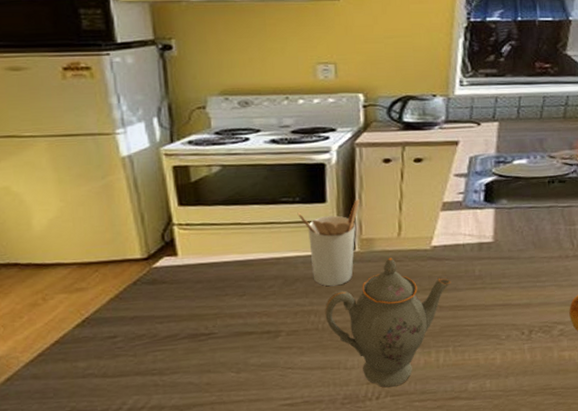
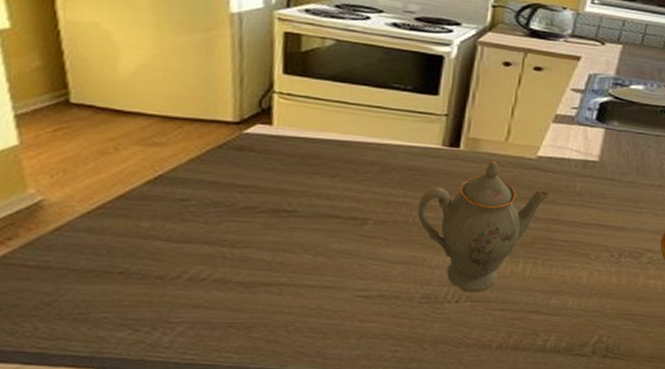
utensil holder: present [297,198,361,287] -> none [406,97,474,182]

